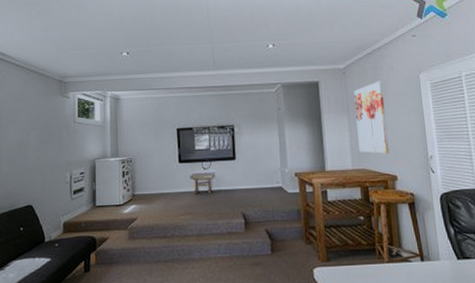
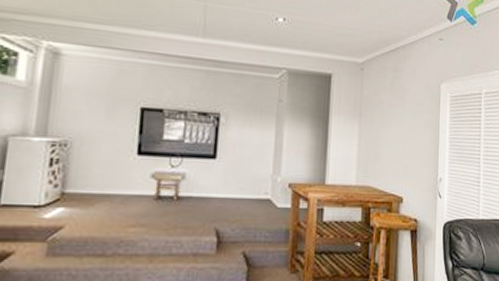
wall art: present [354,81,390,154] -> none [366,84,402,171]

